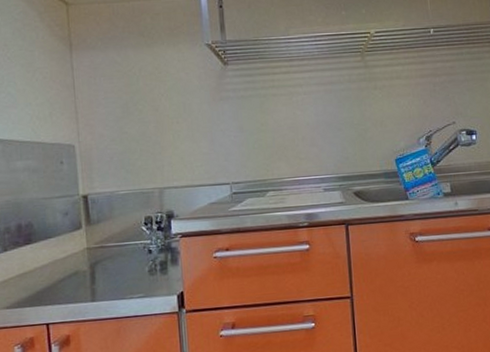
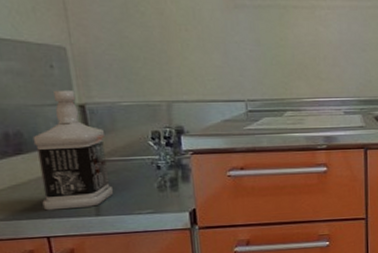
bottle: none [41,182,109,298] -> present [32,89,114,211]

